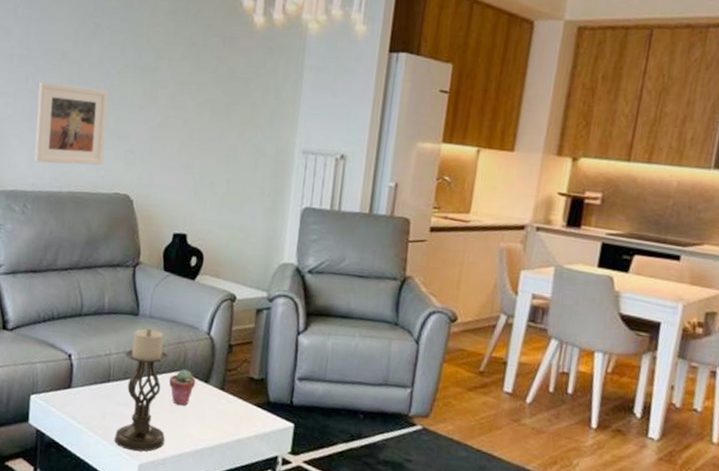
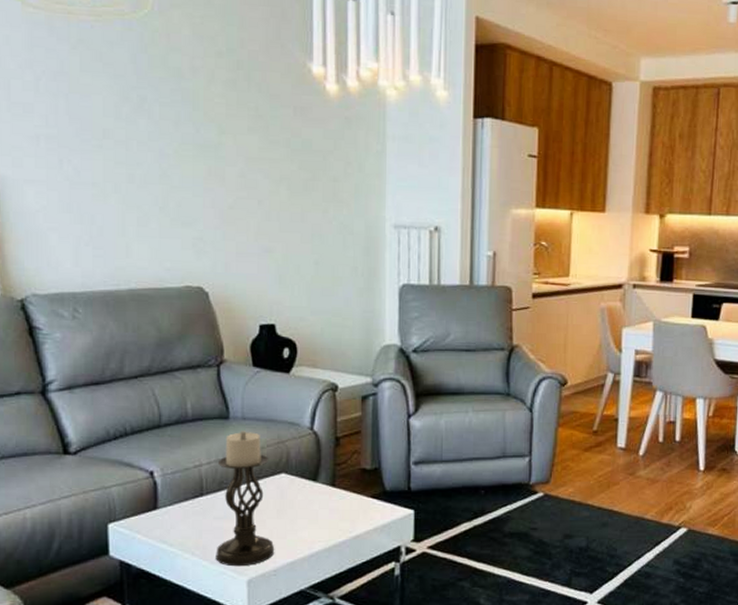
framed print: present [34,81,108,166] -> none [77,165,167,259]
potted succulent: present [169,369,196,406] -> none [272,470,303,509]

